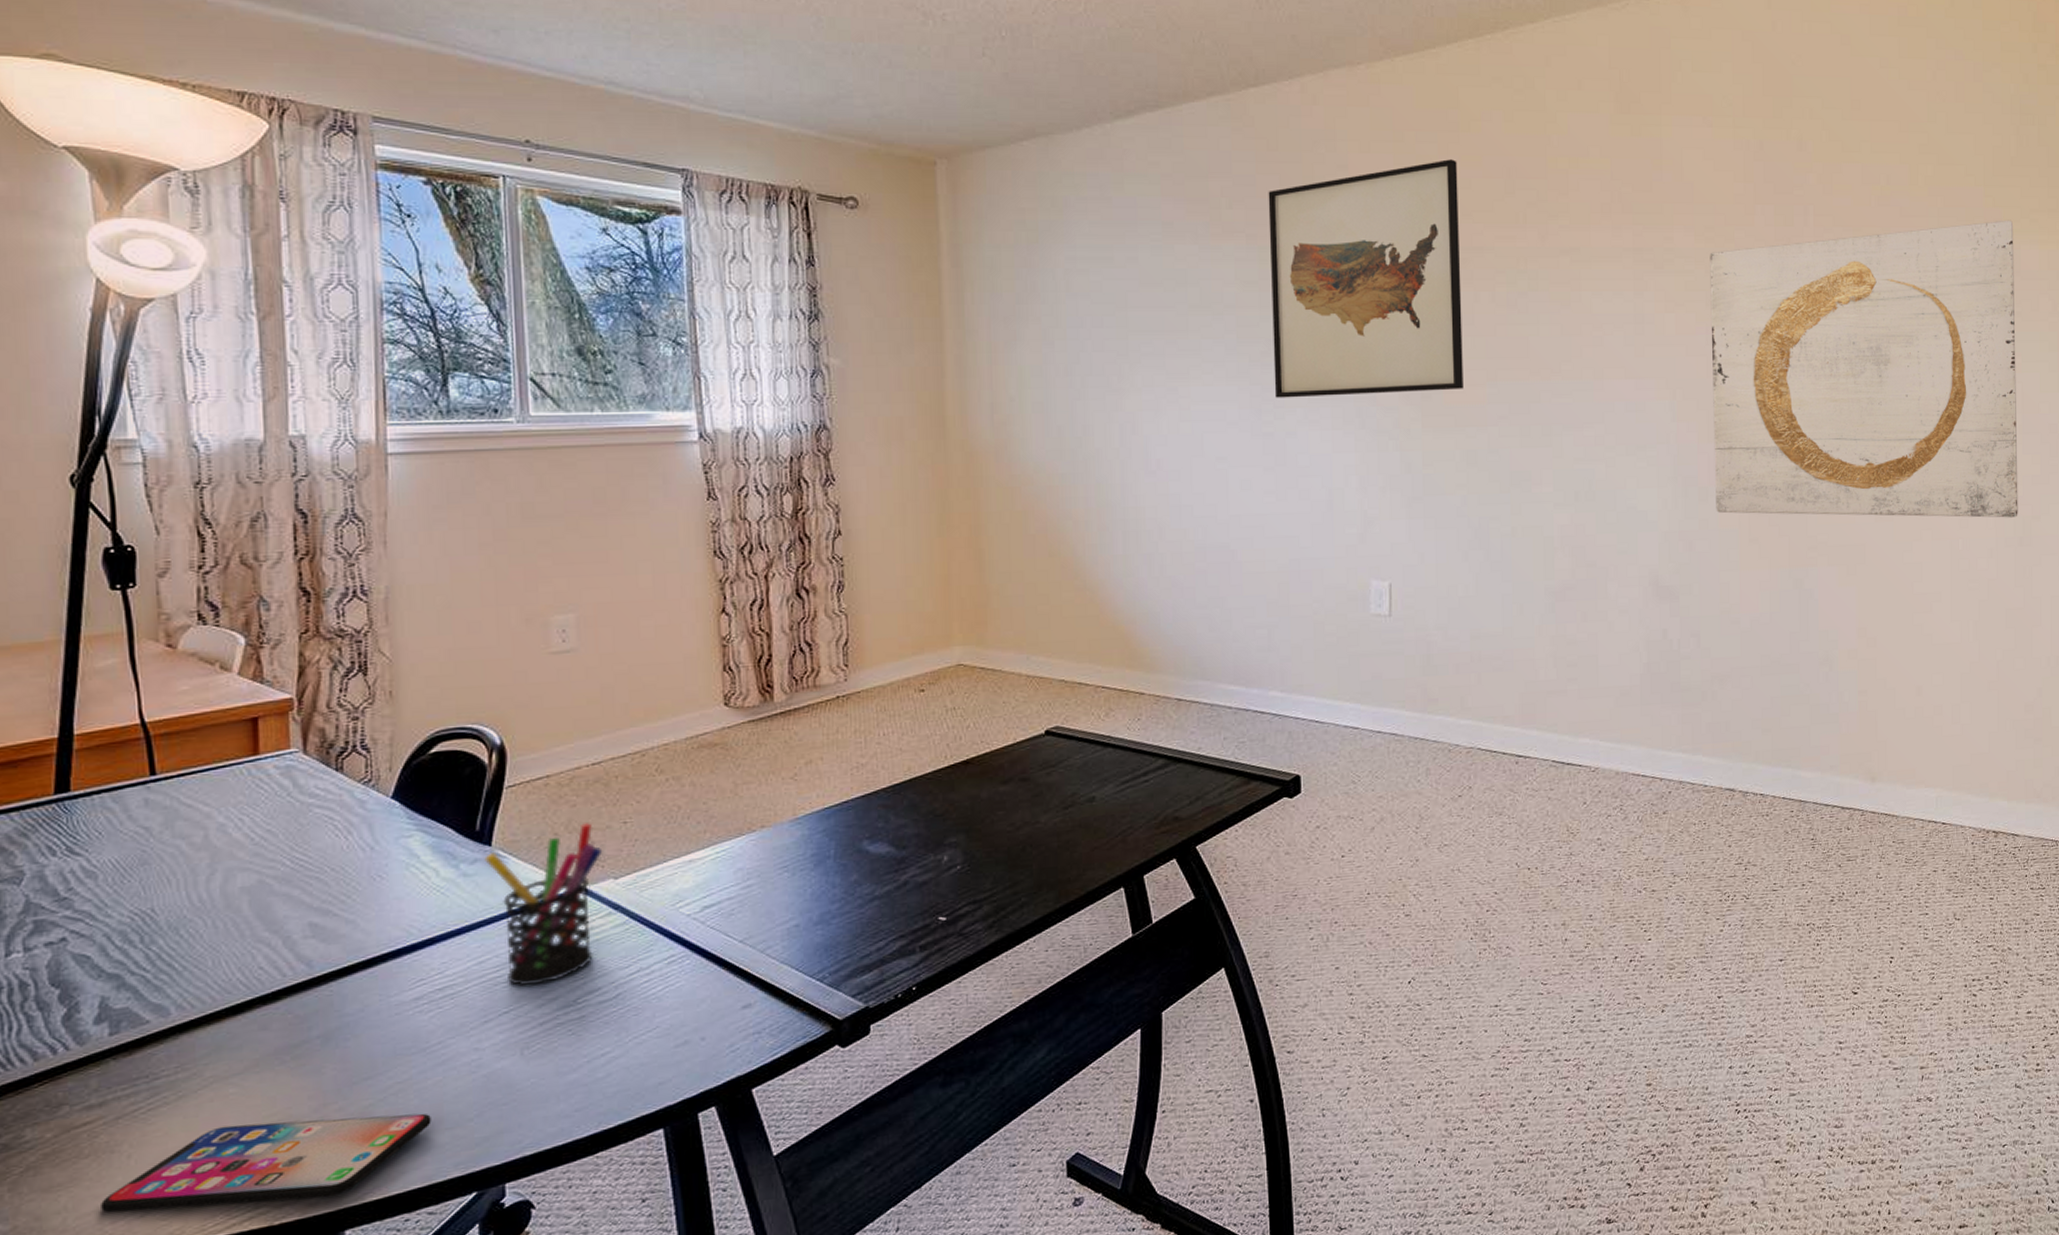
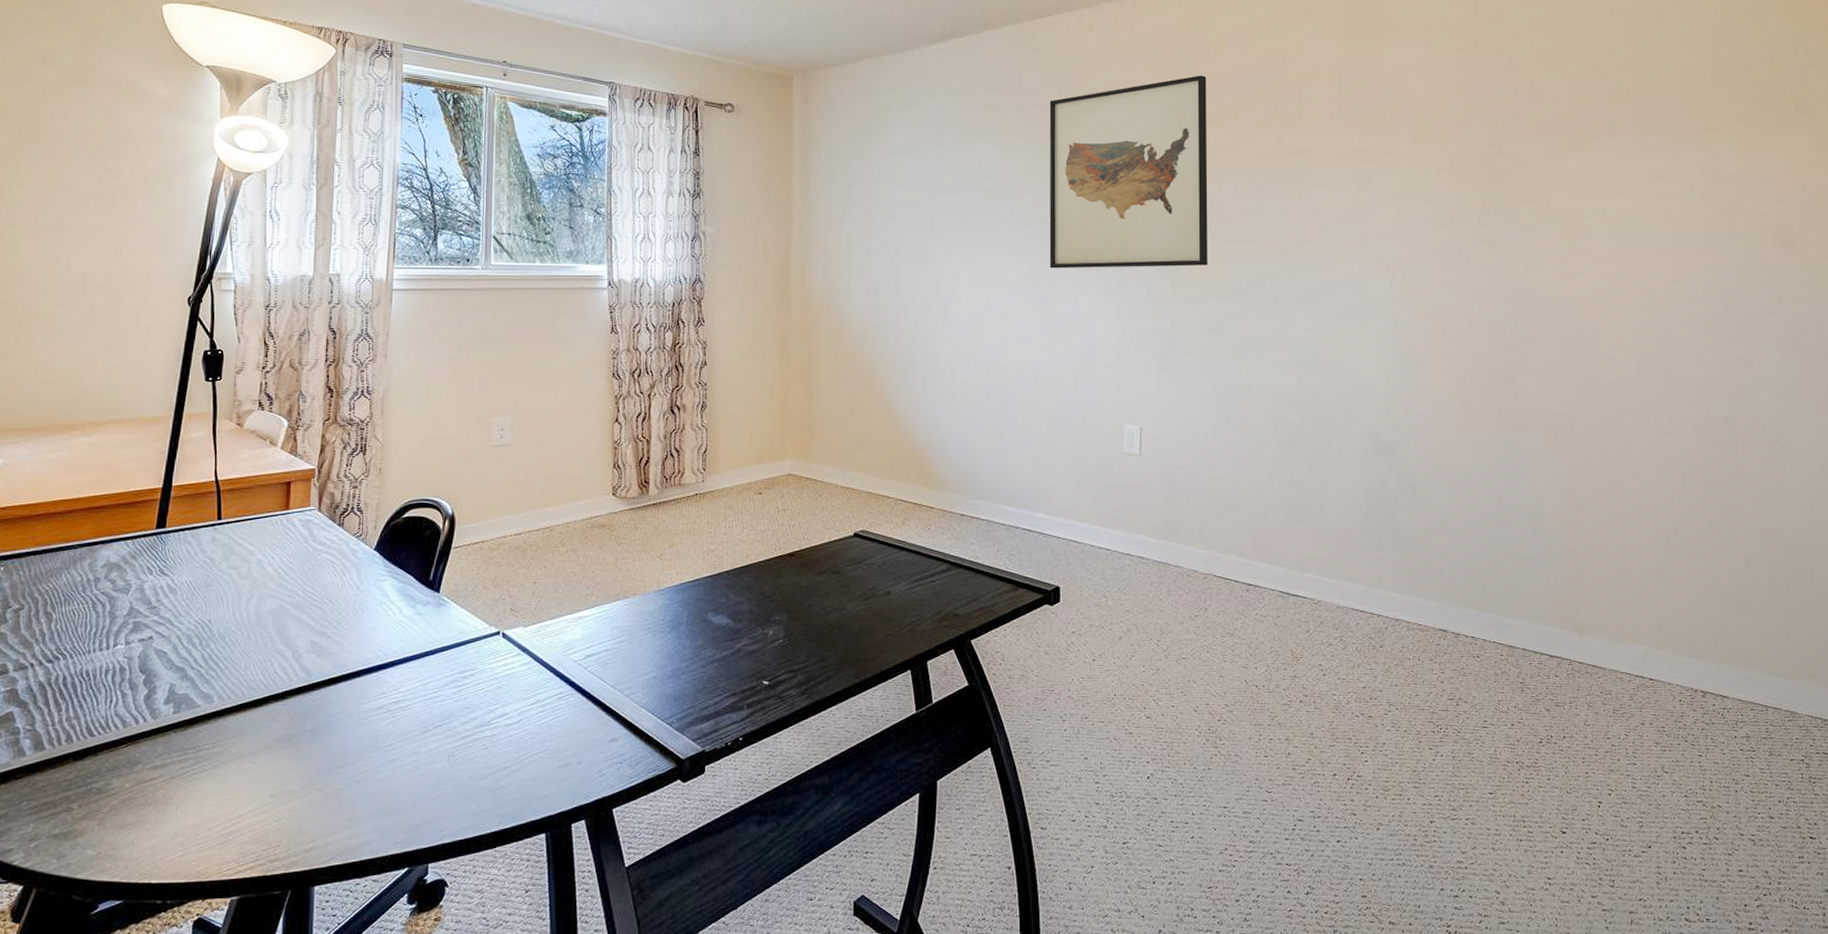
smartphone: present [101,1113,432,1213] -> none [155,793,381,858]
pen holder: present [484,823,603,987] -> none [434,581,518,706]
wall art: present [1710,220,2018,518] -> none [1427,129,1722,398]

